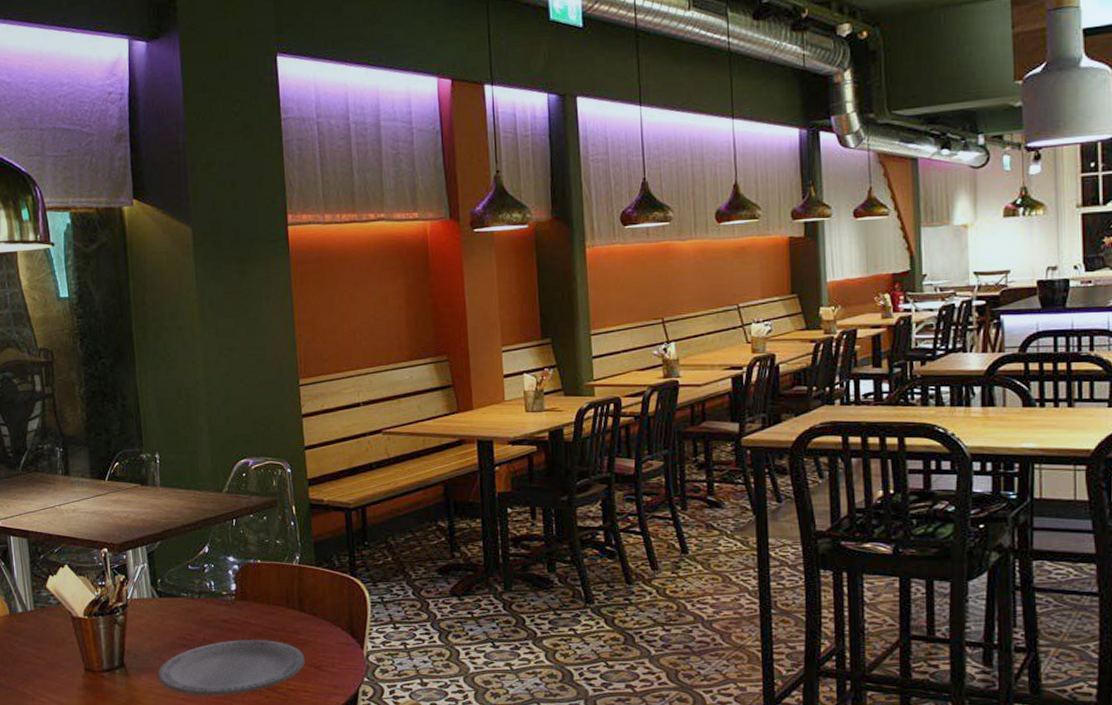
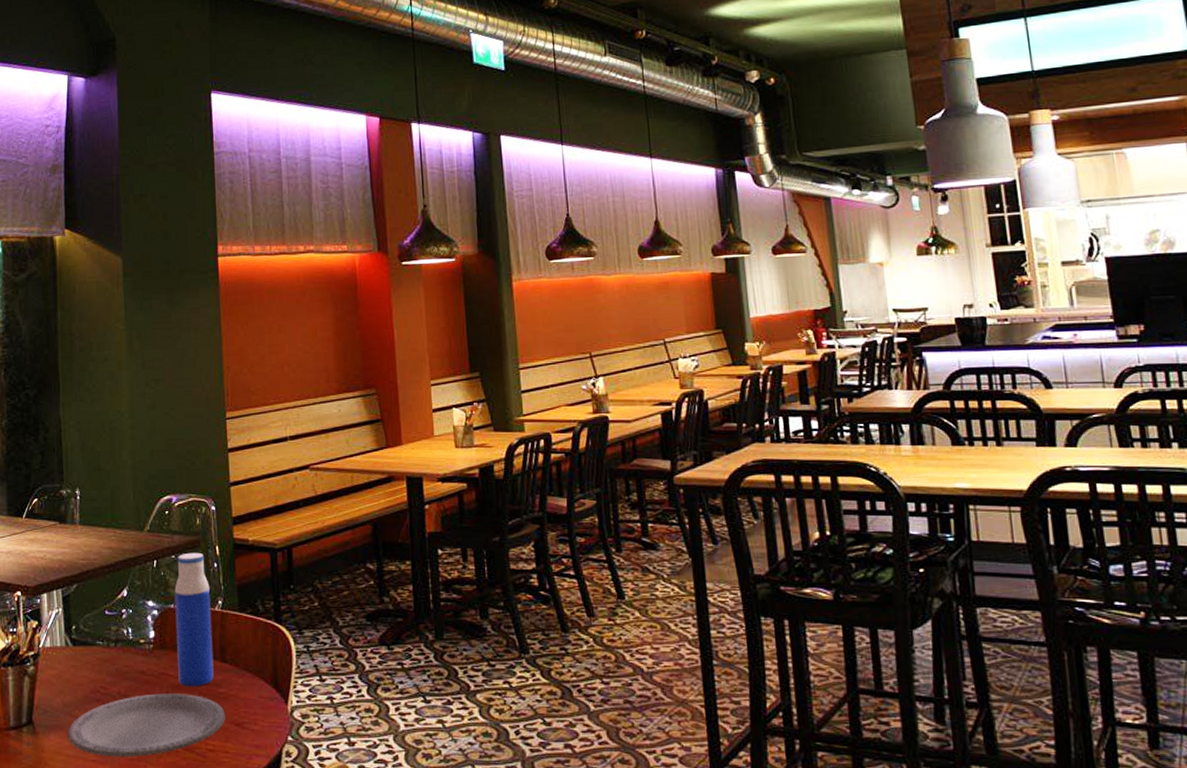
water bottle: none [253,512,293,634] -> present [174,552,214,687]

